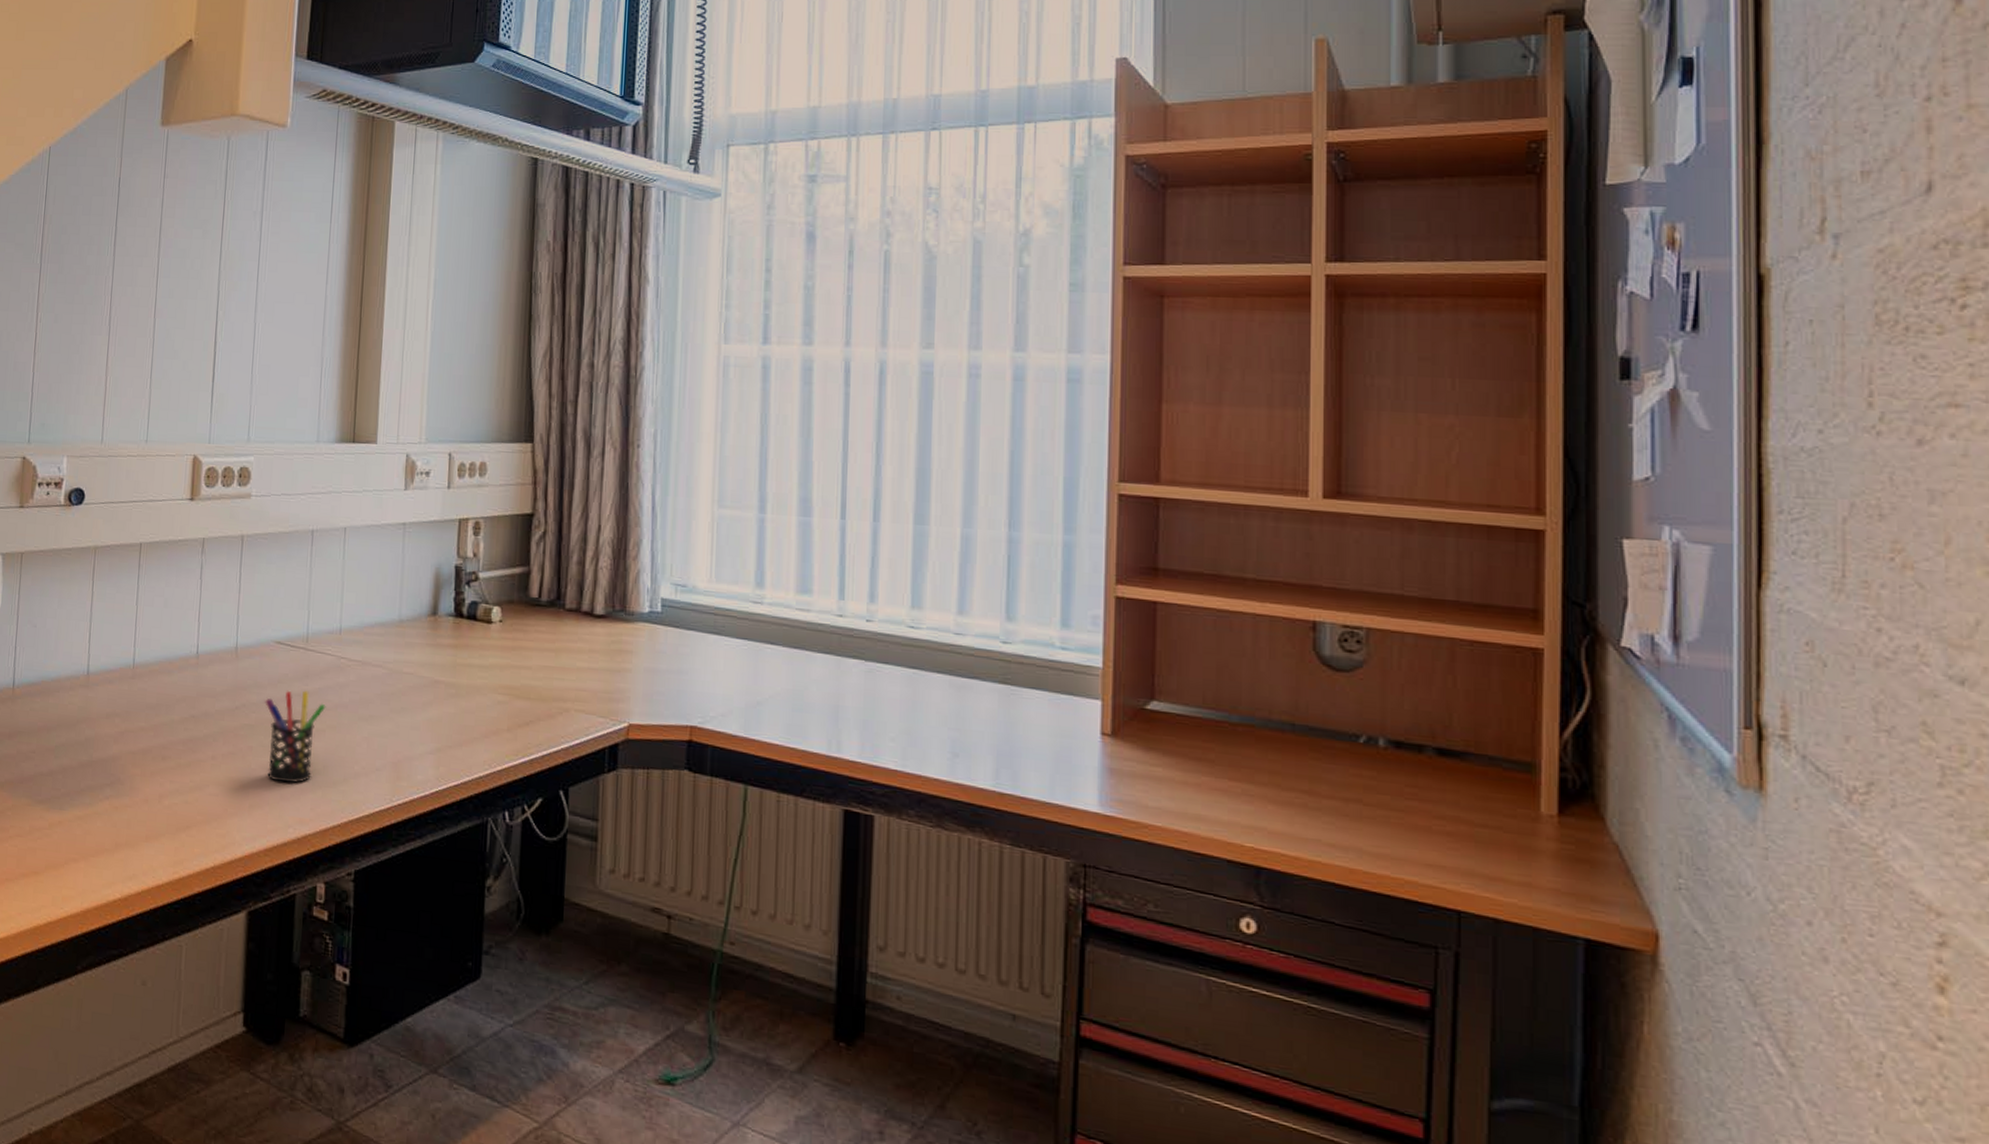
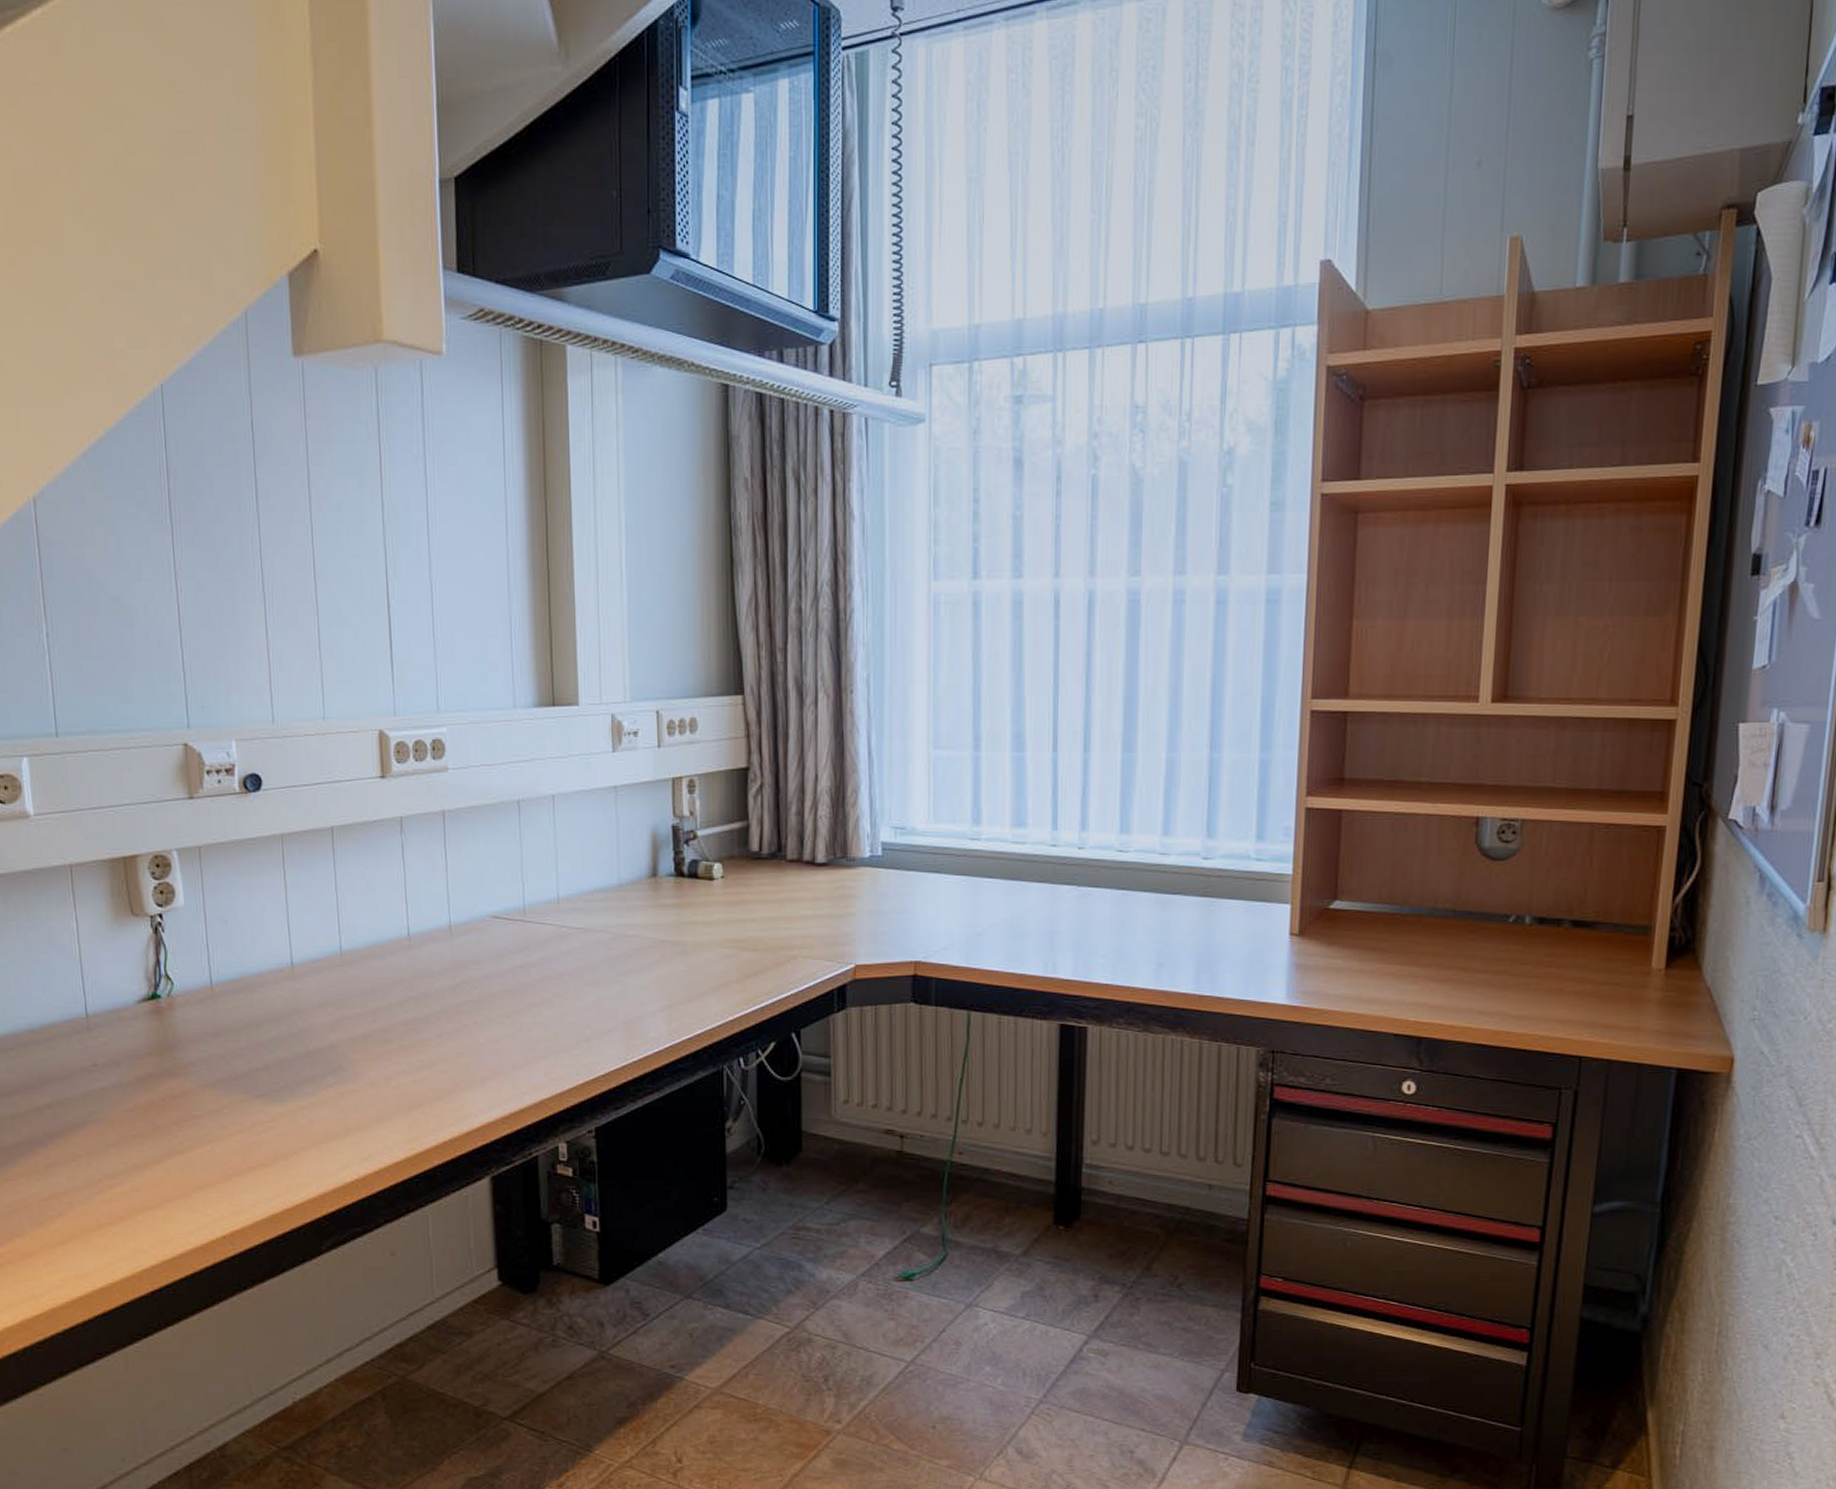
pen holder: present [265,690,326,783] -> none [486,962,551,1053]

